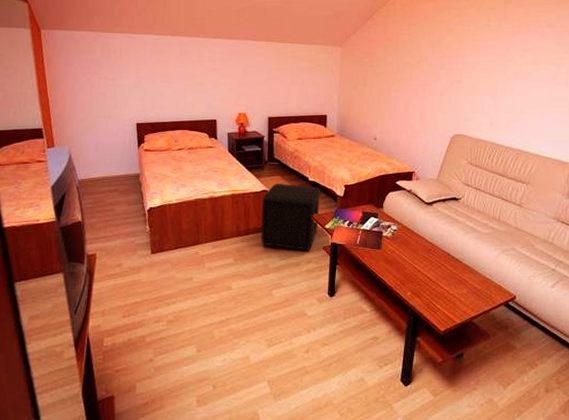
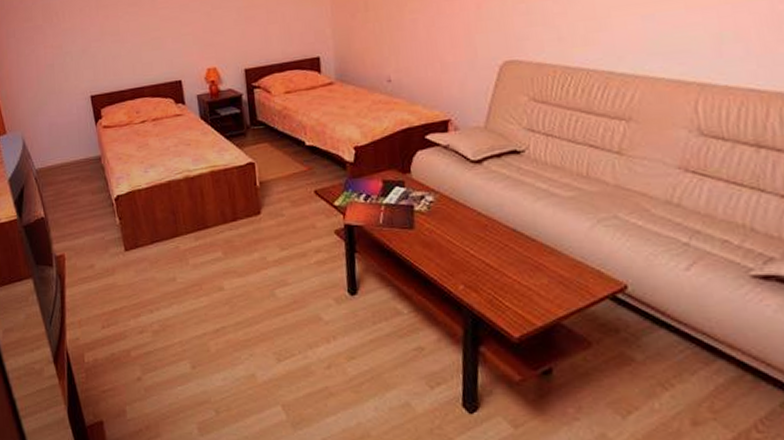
ottoman: present [261,183,320,251] -> none [249,152,325,237]

